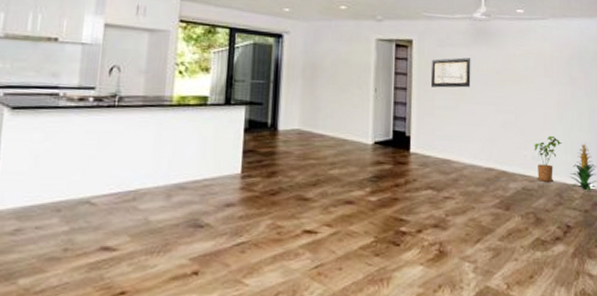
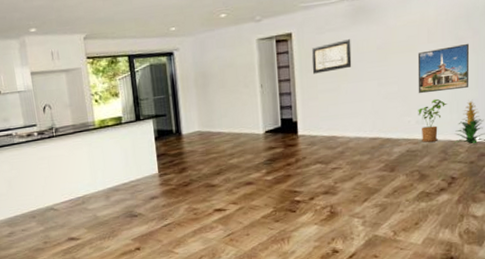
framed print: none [534,84,583,130] -> present [417,43,470,94]

